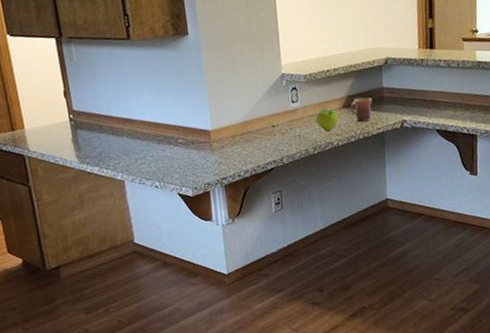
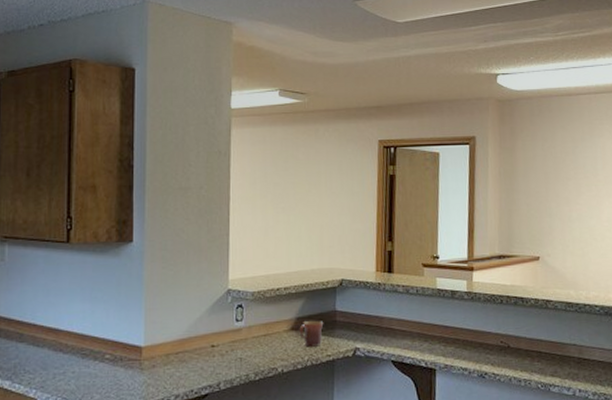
fruit: present [315,108,339,131] -> none [260,329,285,355]

